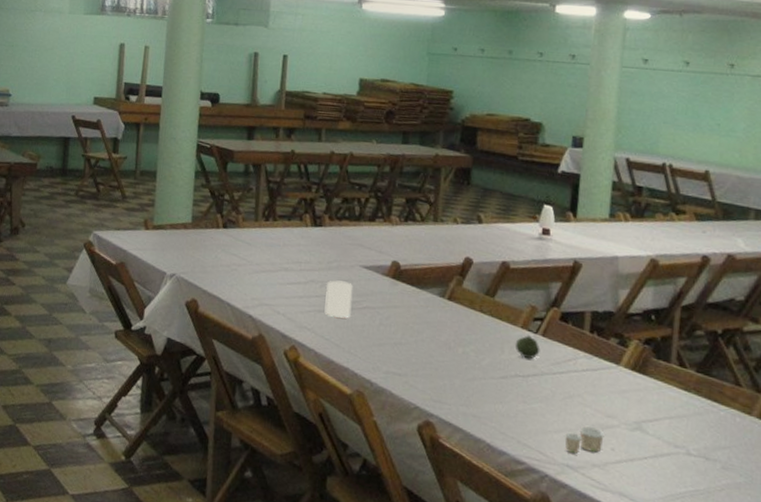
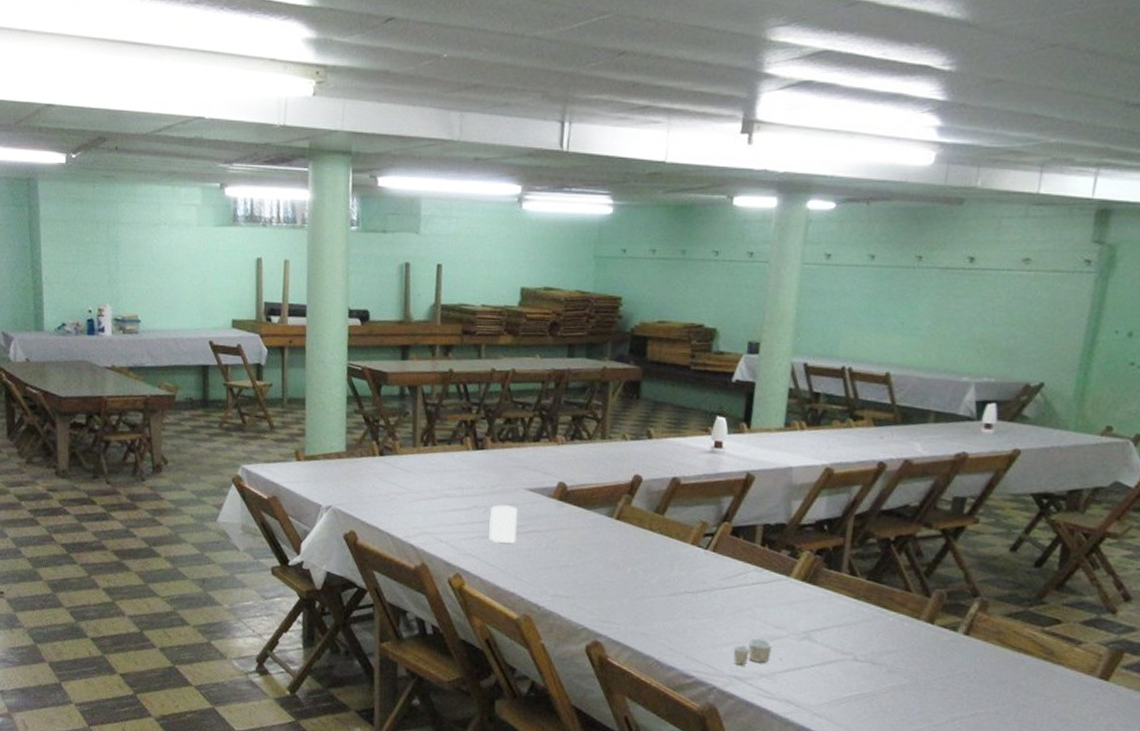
fruit: present [515,335,540,359] -> none [684,551,710,575]

